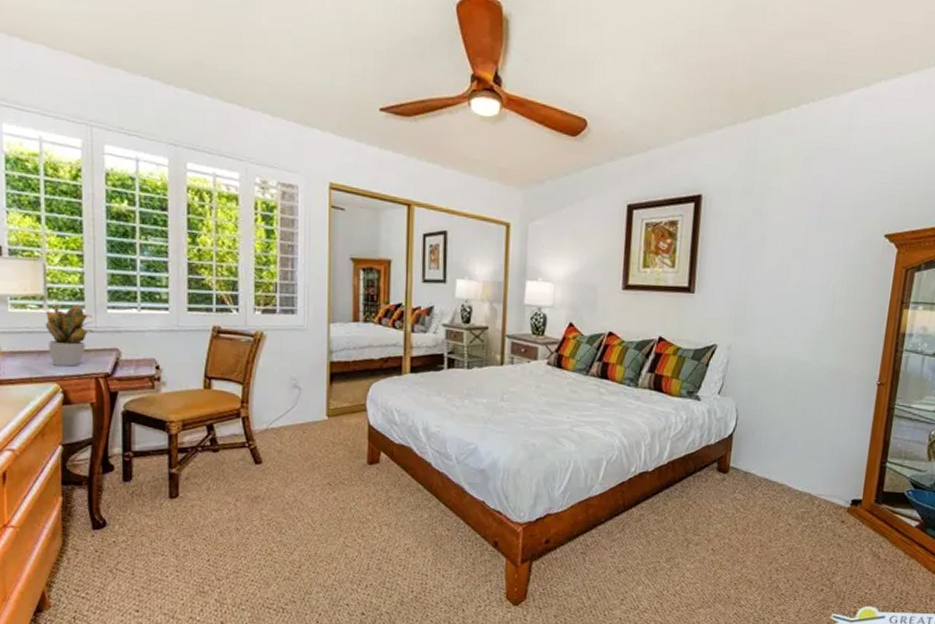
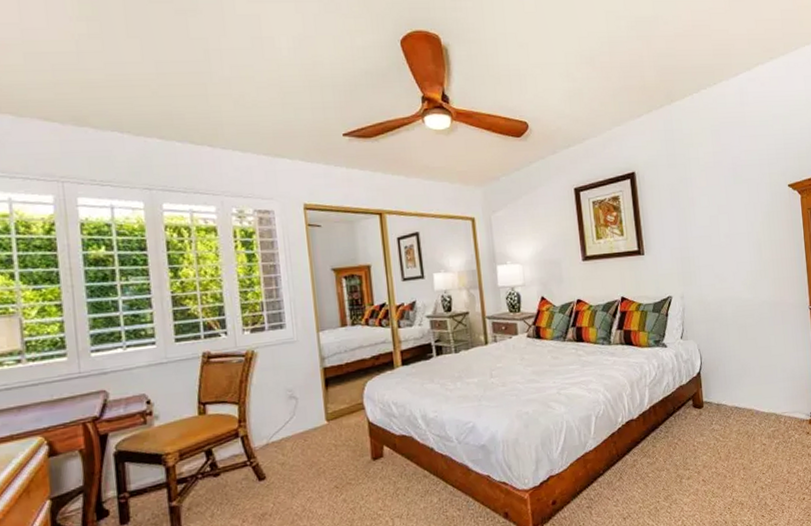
potted plant: present [45,301,94,368] -> none [24,352,78,420]

